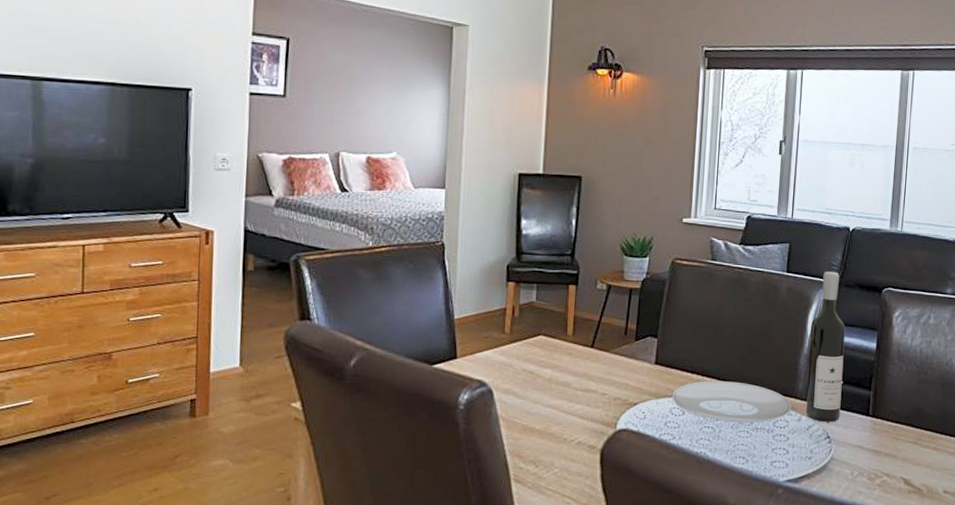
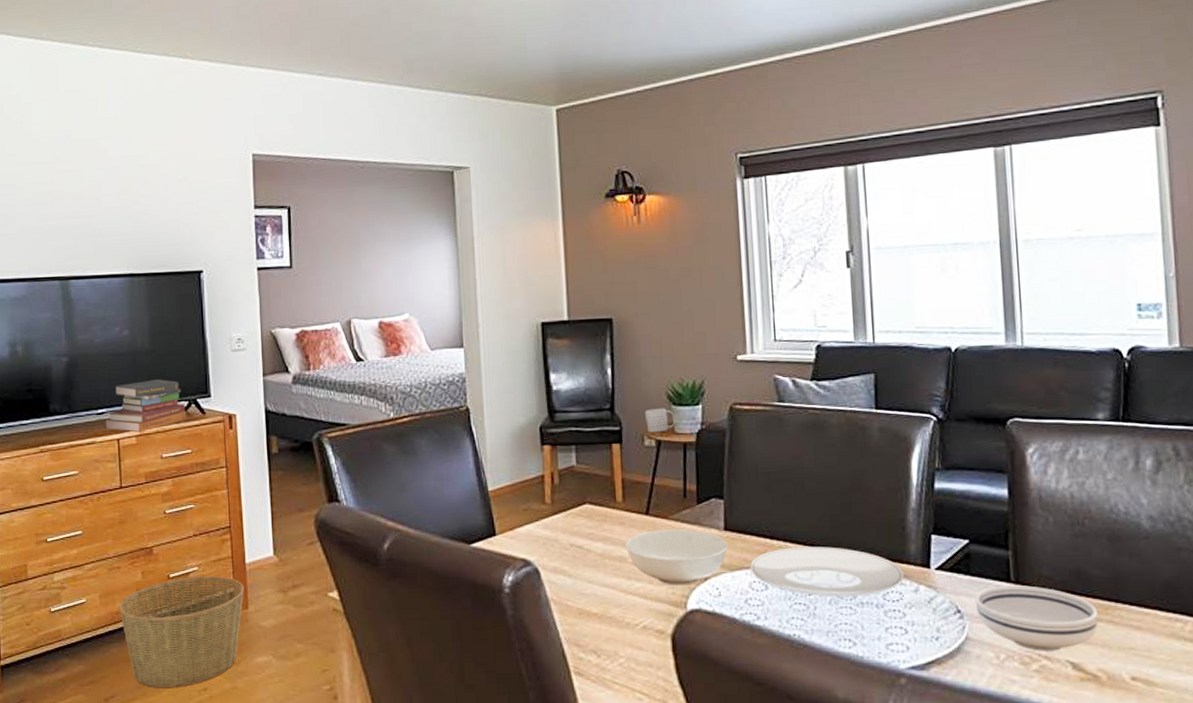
basket: none [69,382,206,488] -> present [118,576,245,688]
books: none [70,189,161,240] -> present [105,379,186,433]
bowl: none [570,361,657,409] -> present [625,529,728,585]
mug: none [600,257,625,278] -> present [644,408,675,433]
bottle: present [805,271,846,422] -> none [916,403,971,592]
bowl: none [841,418,928,470] -> present [974,585,1099,651]

